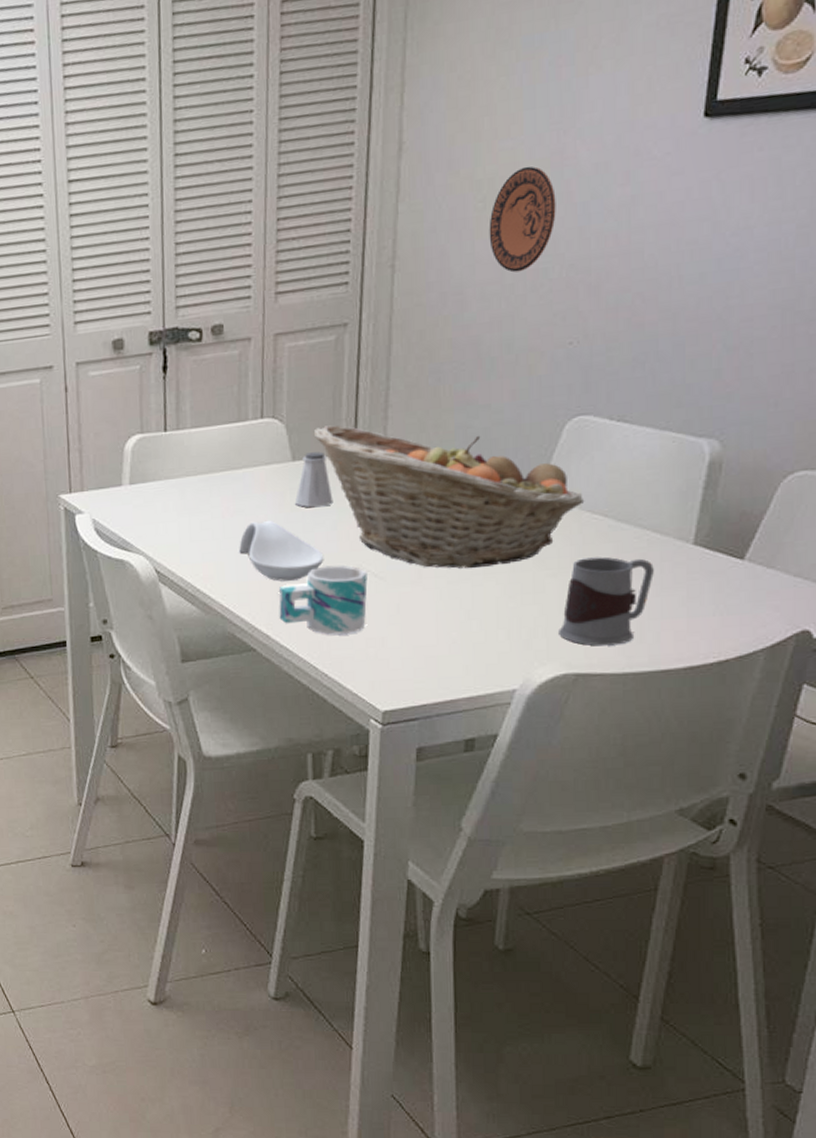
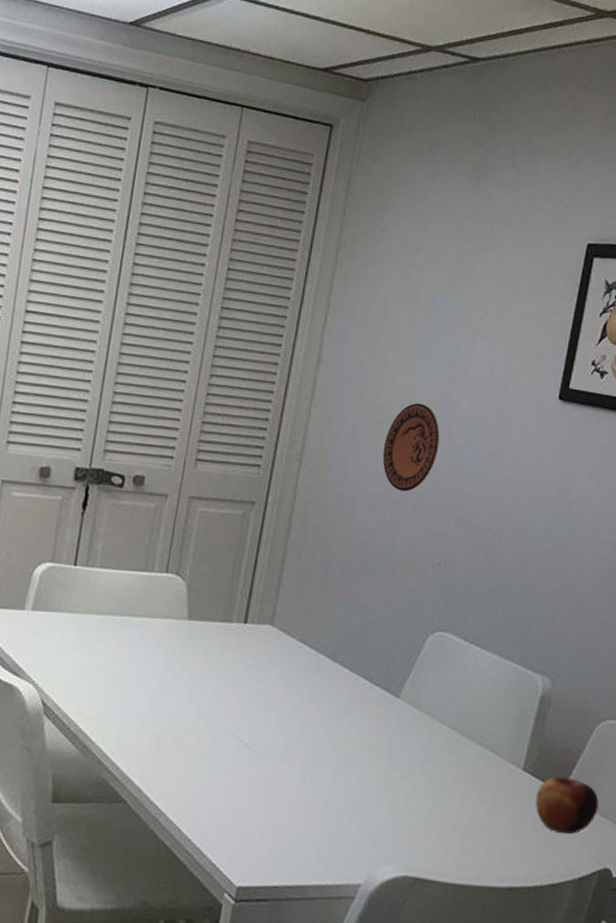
spoon rest: present [239,520,324,582] -> none [126,671,204,738]
mug: present [279,565,368,635] -> none [153,728,241,801]
saltshaker: present [294,451,334,508] -> none [184,614,220,670]
fruit basket: present [313,425,585,569] -> none [210,592,438,758]
mug: present [559,557,654,646] -> none [403,765,489,856]
apple: none [711,542,790,602] -> present [535,776,599,834]

